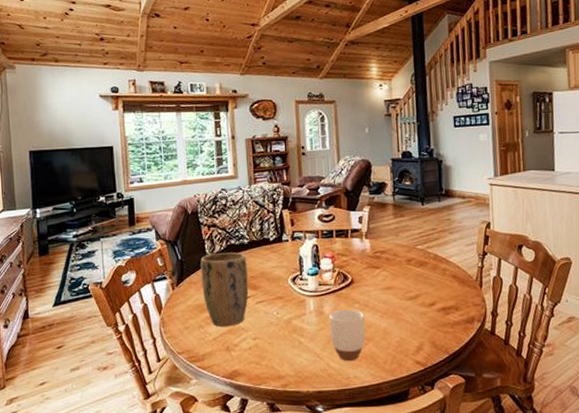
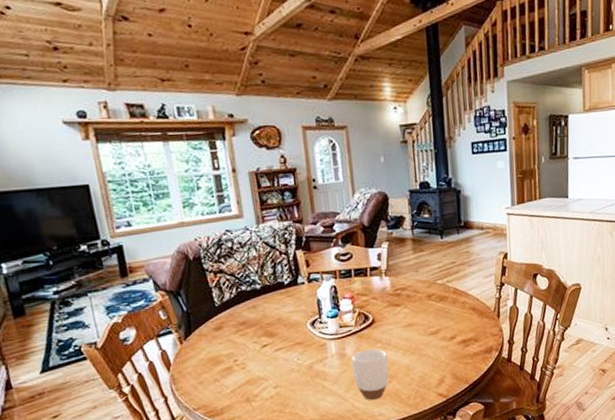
plant pot: present [200,252,249,328] -> none [209,299,266,379]

